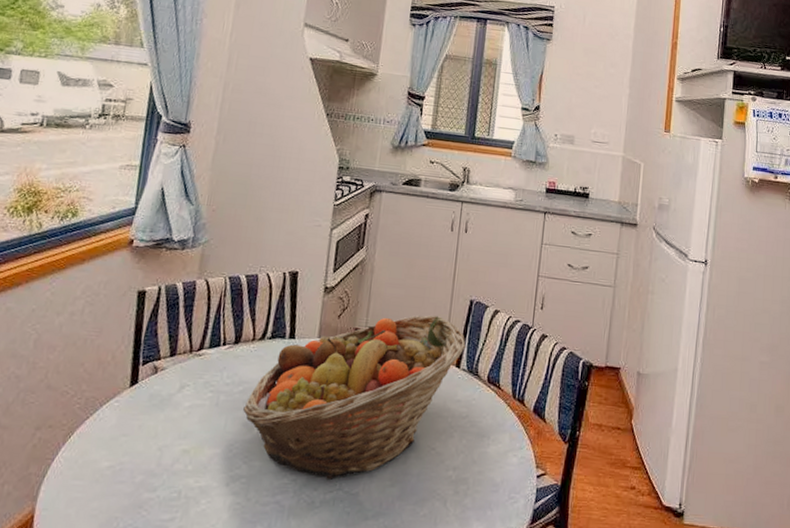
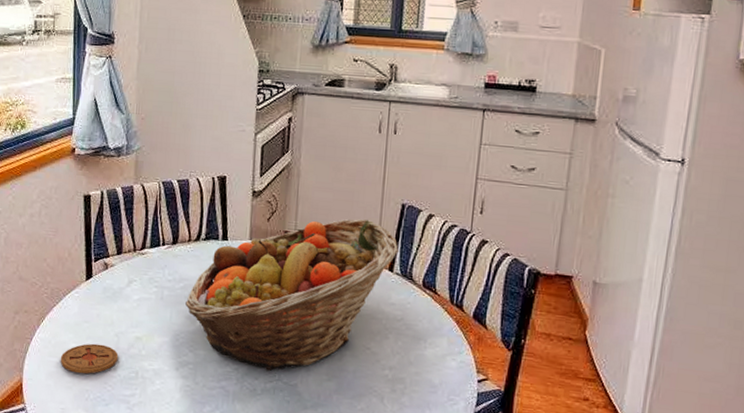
coaster: none [86,460,160,498] -> present [60,343,119,374]

